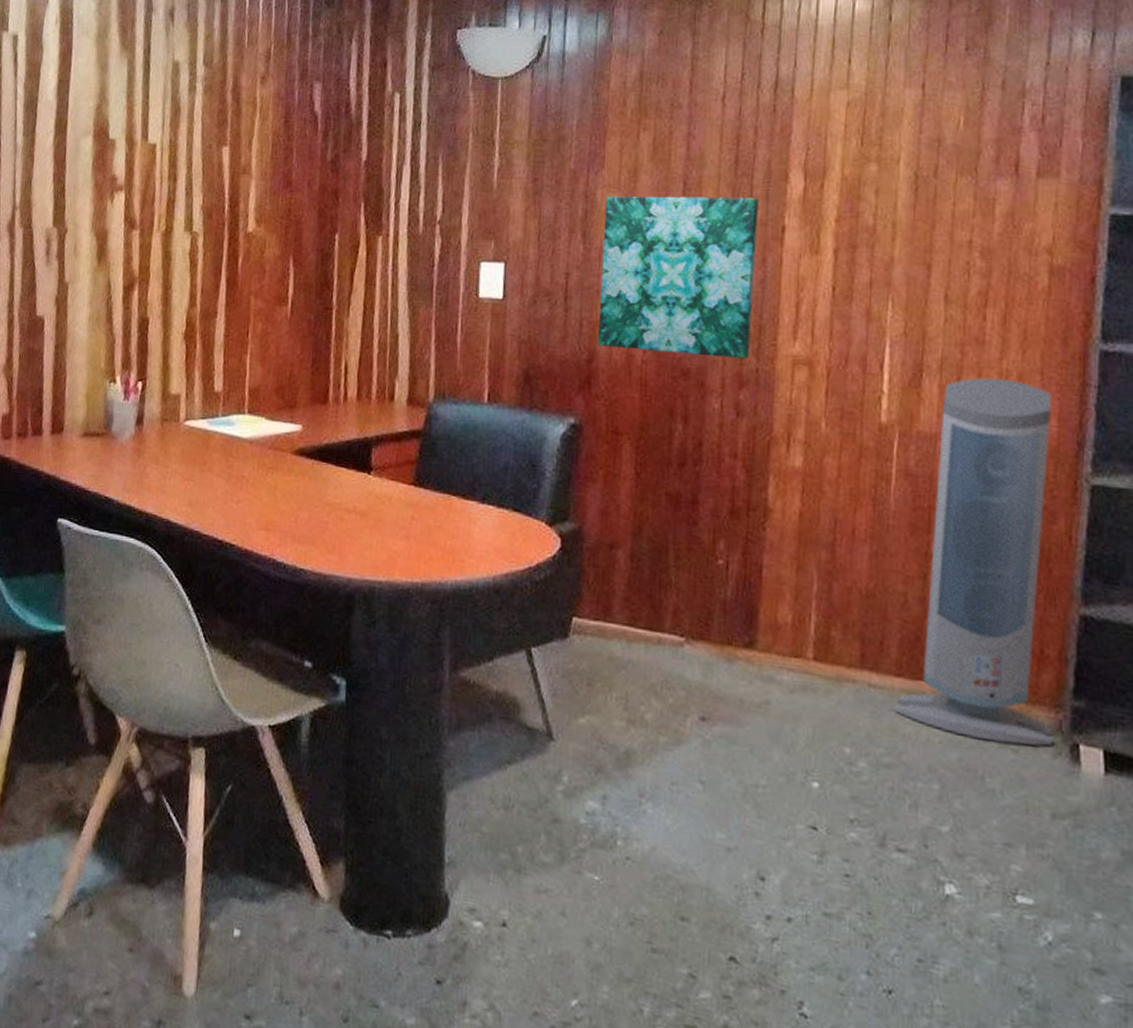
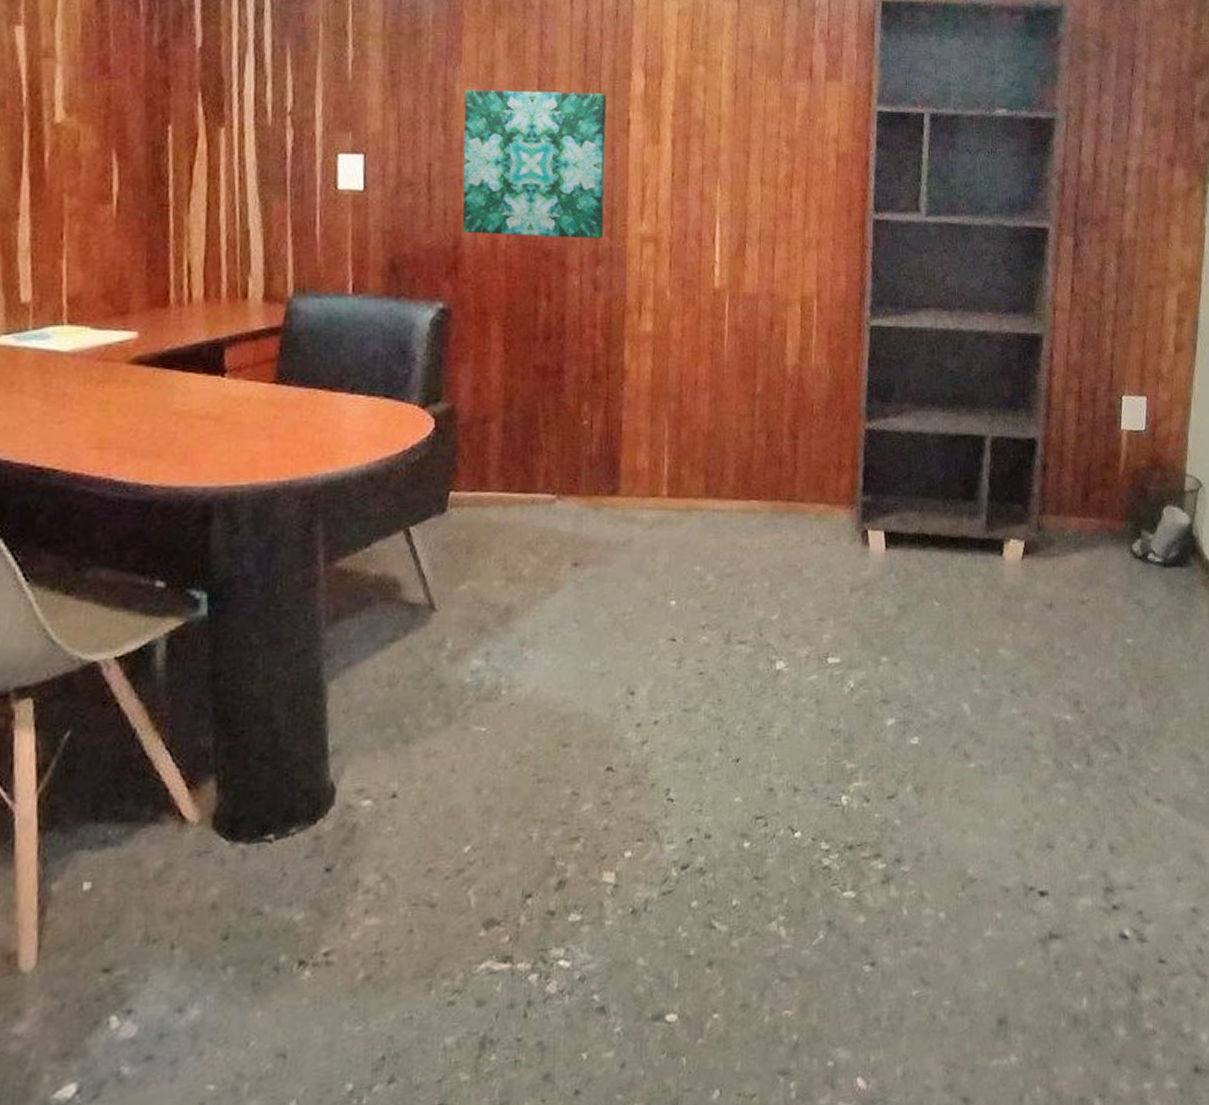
air purifier: present [896,377,1052,747] -> none [734,245,849,540]

